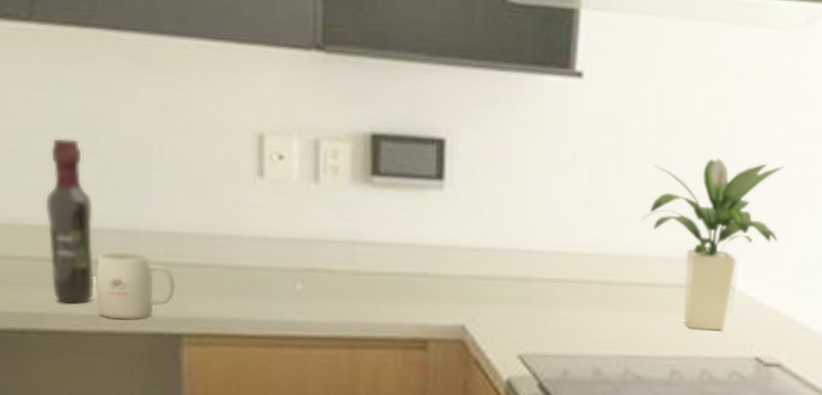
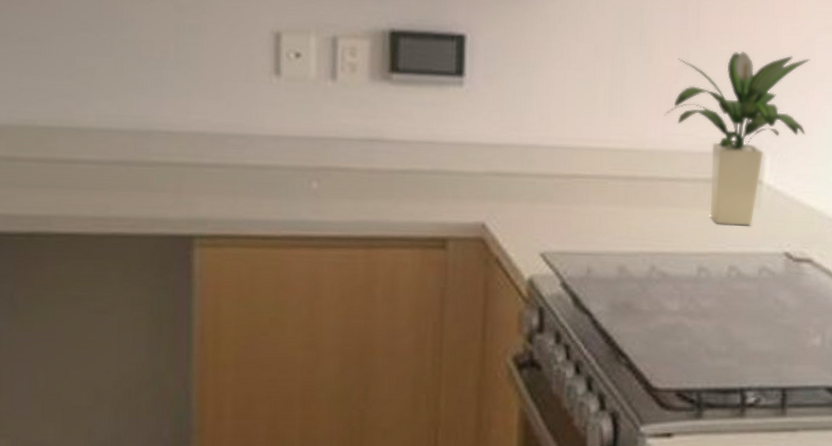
wine bottle: present [44,137,95,305] -> none [55,38,106,207]
mug: present [95,250,175,320] -> none [105,151,188,222]

